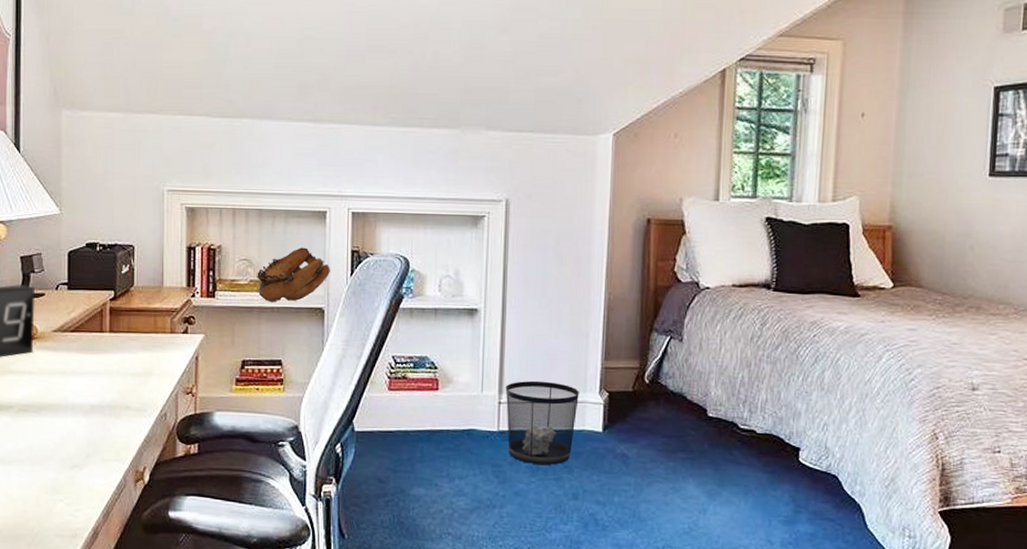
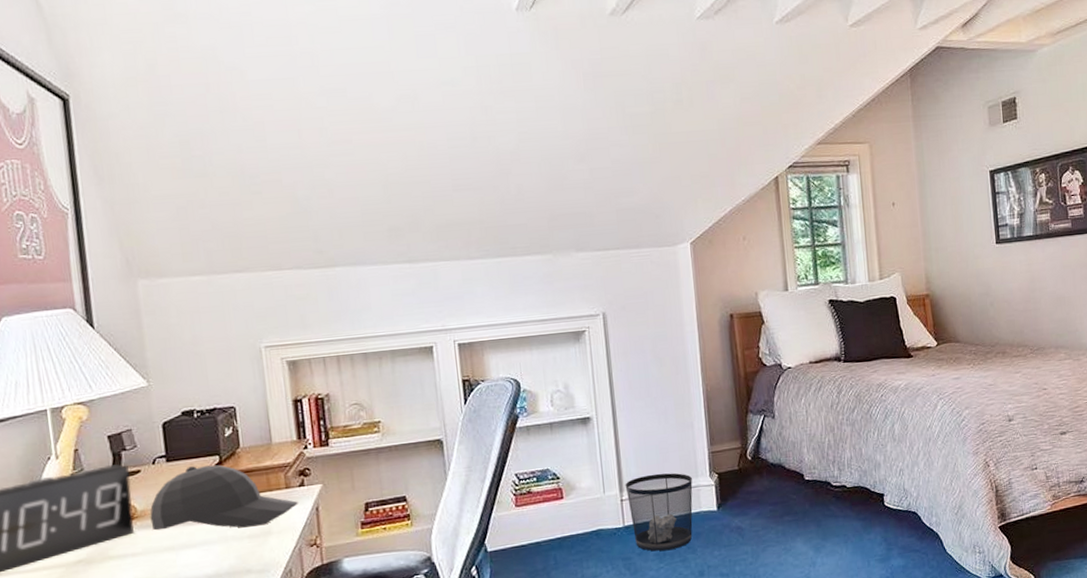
baseball cap: none [48,297,180,365] -> present [150,464,298,530]
baseball glove: present [257,247,330,302] -> none [370,383,444,442]

